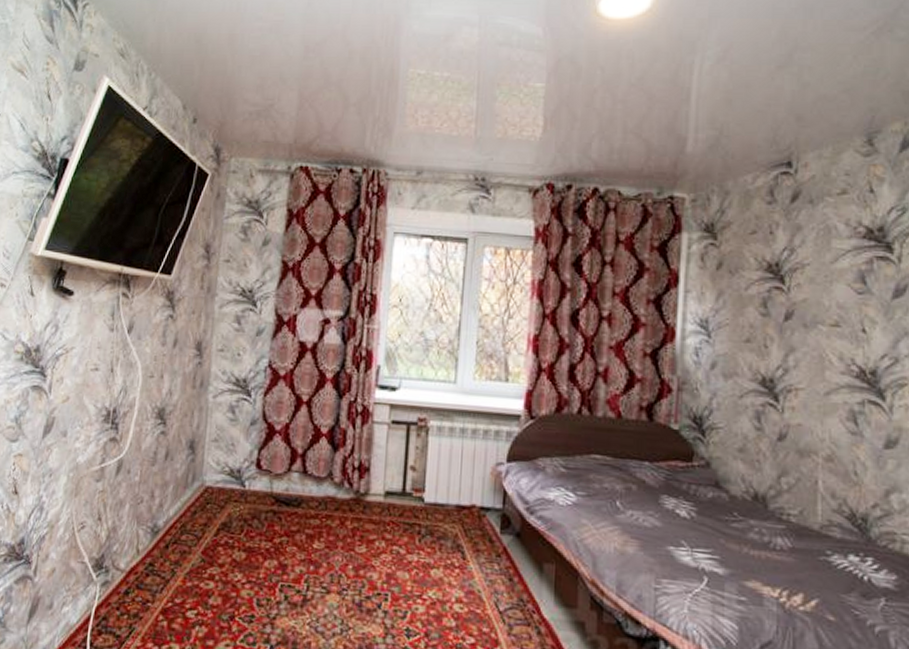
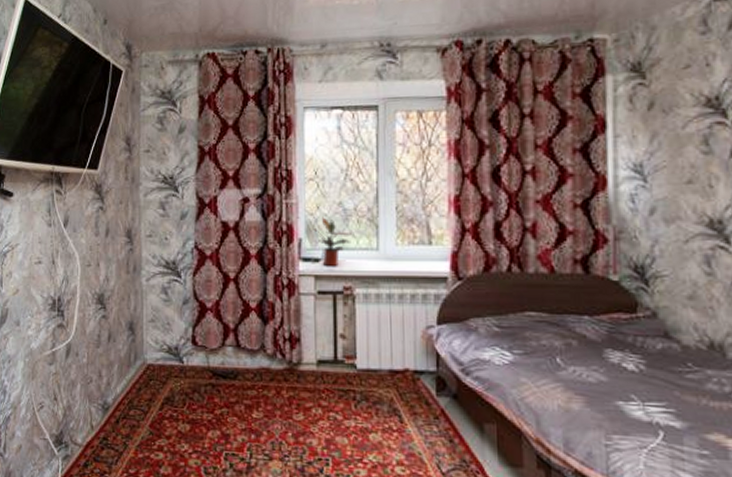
potted plant: none [393,345,431,396] -> present [314,217,352,266]

